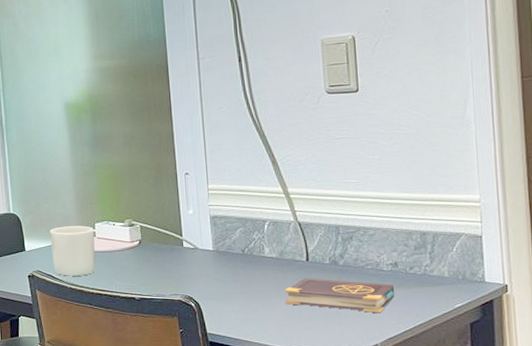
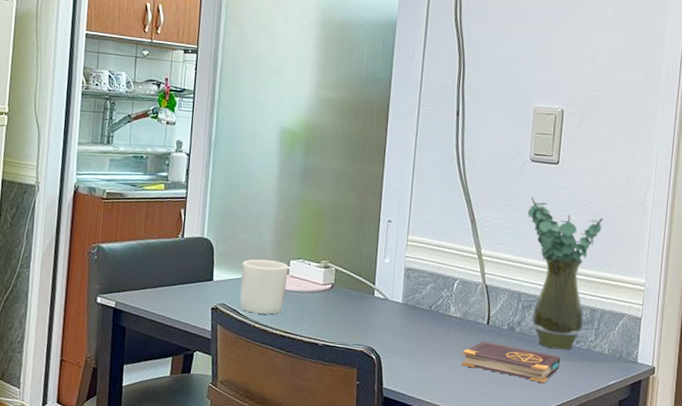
vase: none [332,128,420,278] -> present [527,196,604,350]

